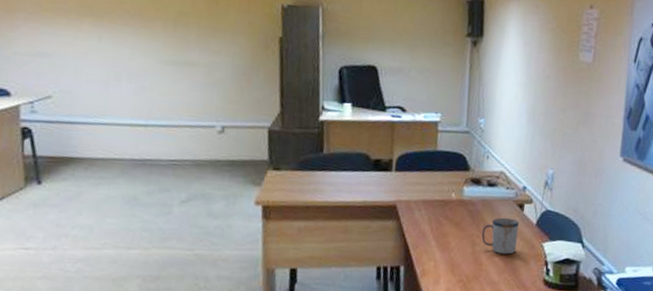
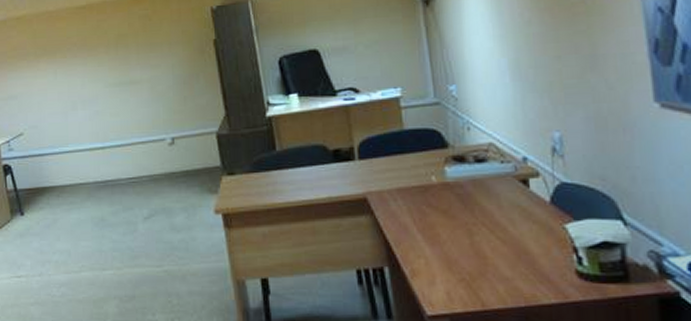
mug: present [481,217,520,255] -> none [478,198,530,243]

